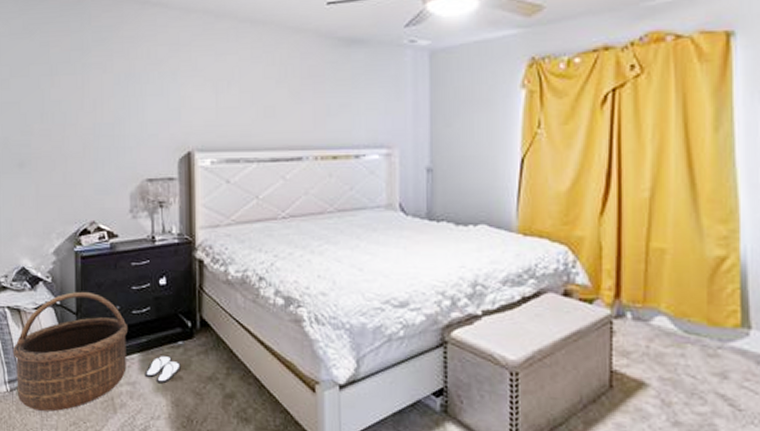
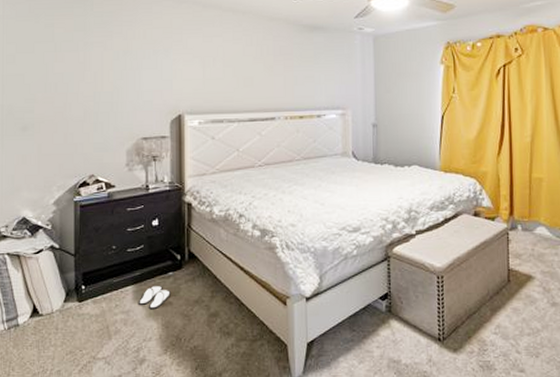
basket: present [12,291,129,412] -> none [11,235,124,344]

